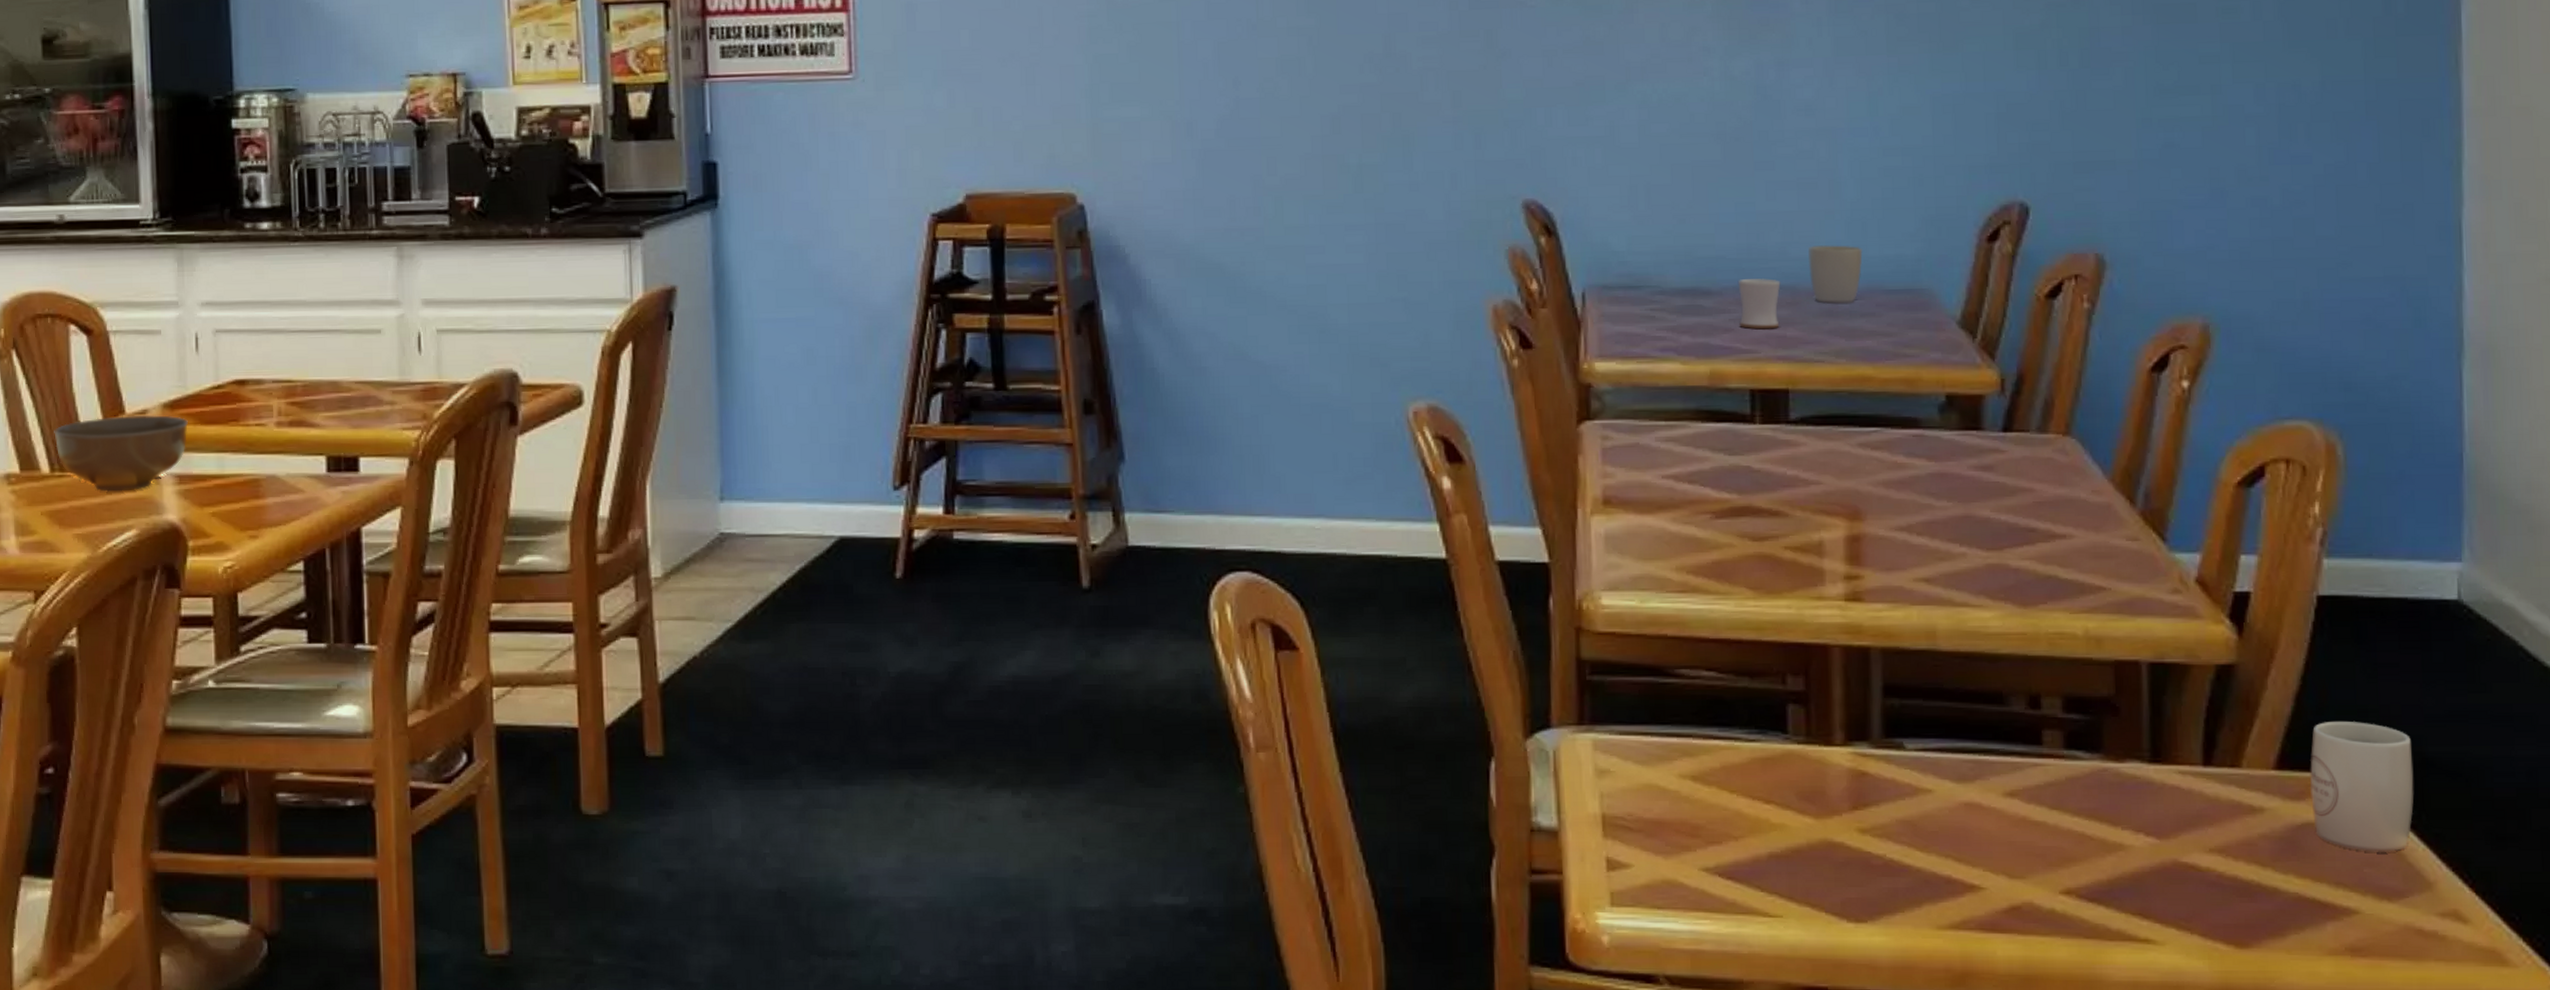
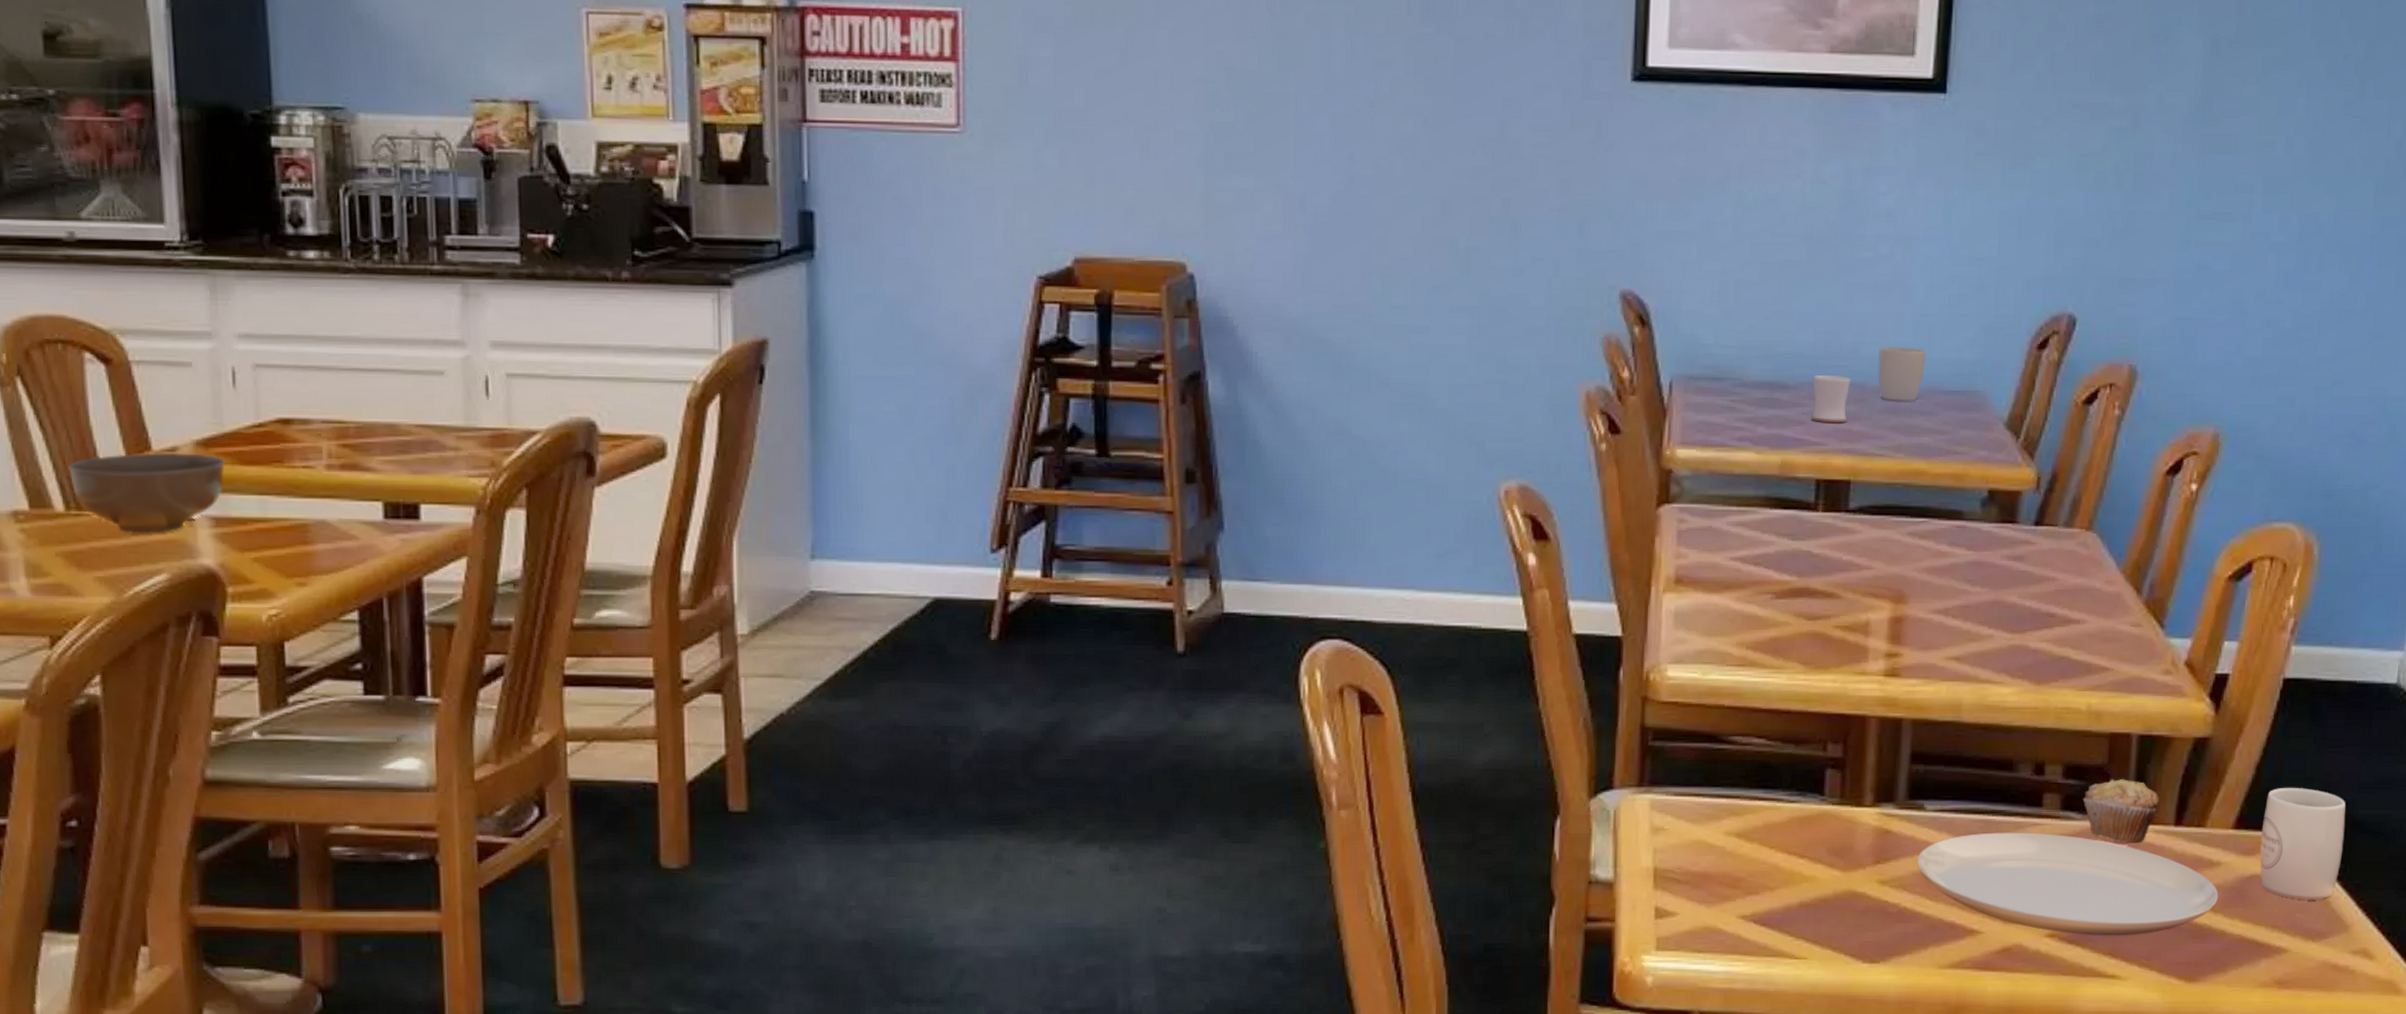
plate: none [1900,774,2265,893] -> present [1917,832,2218,935]
muffin: none [2090,713,2183,785] -> present [2083,779,2160,842]

